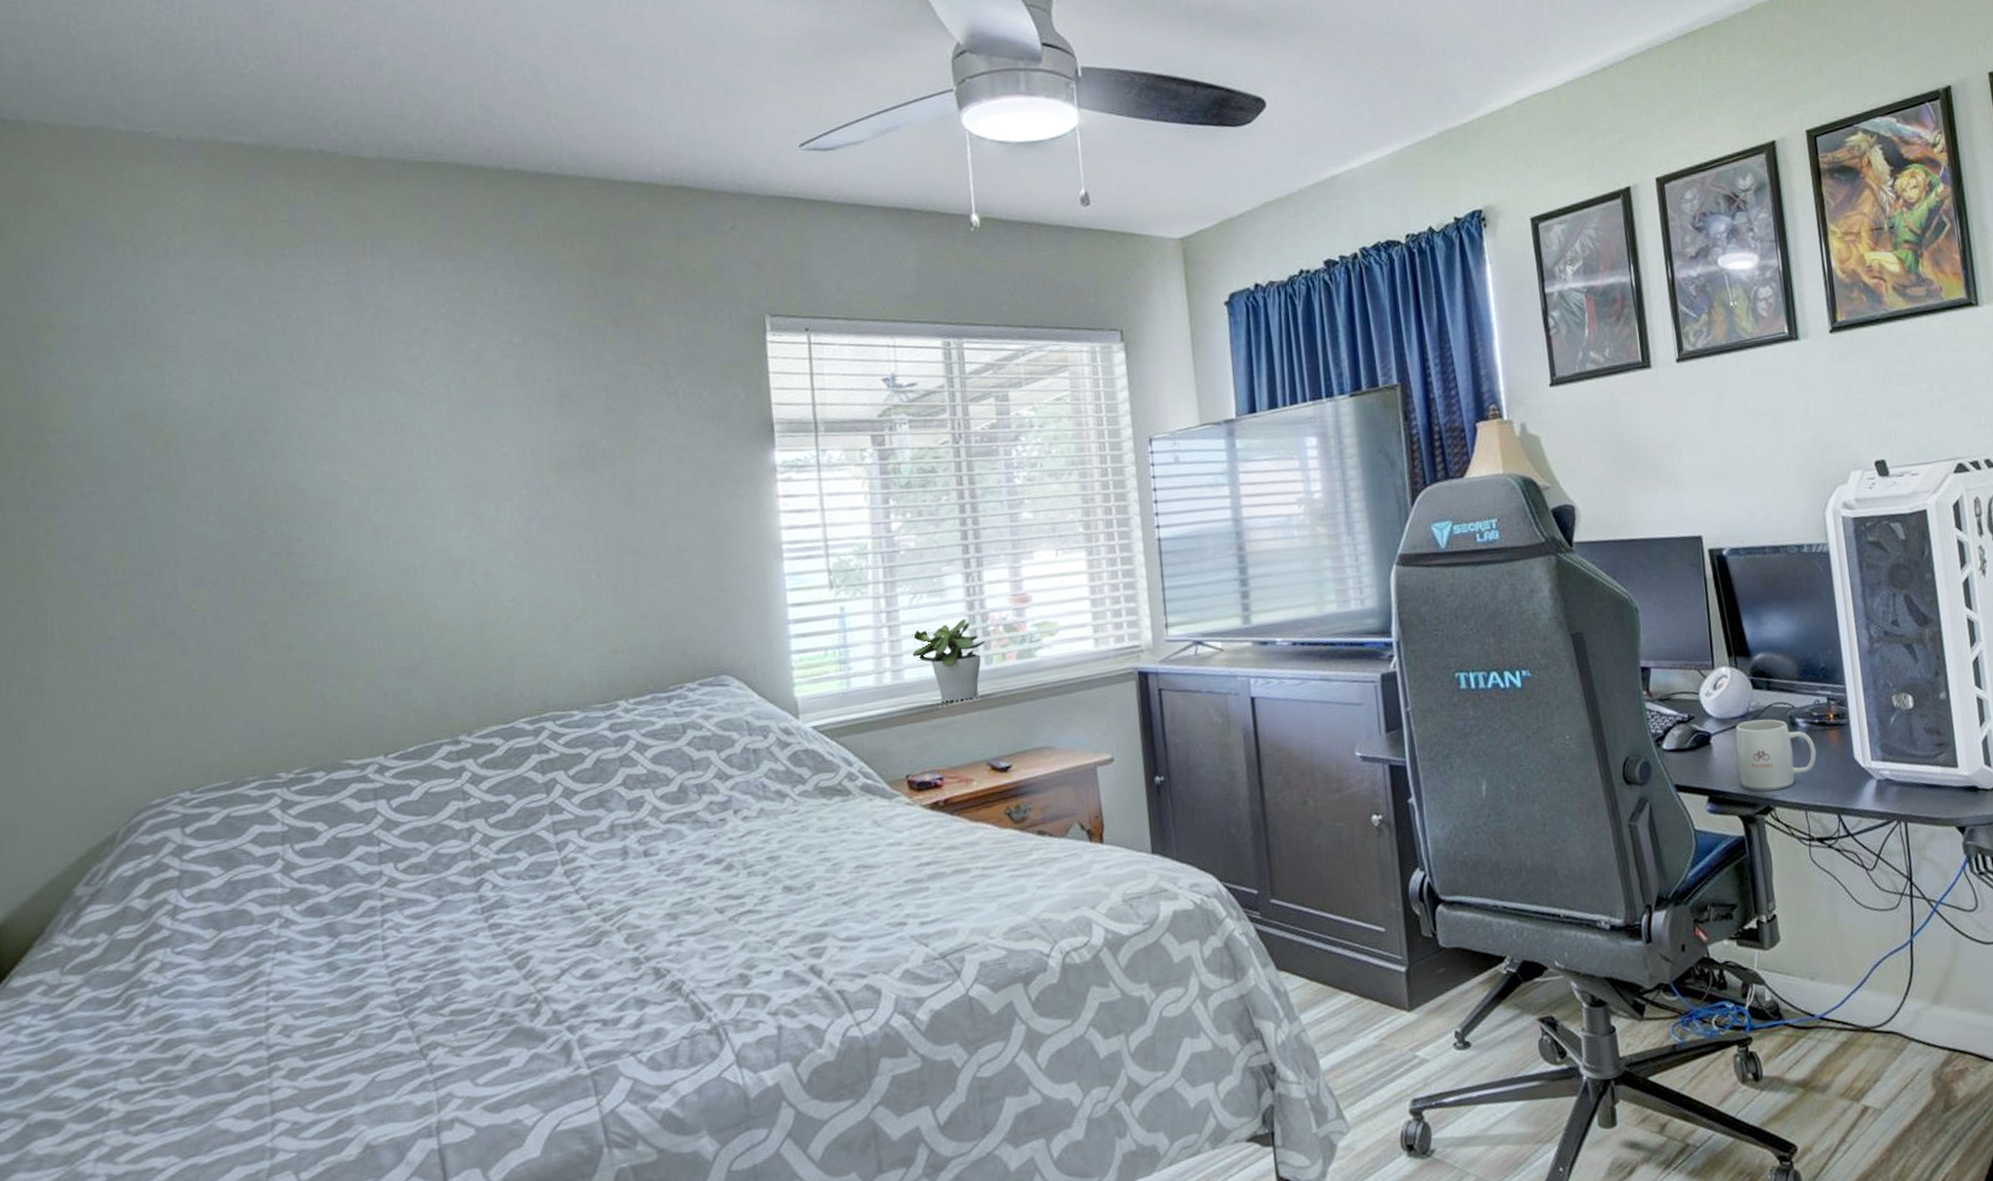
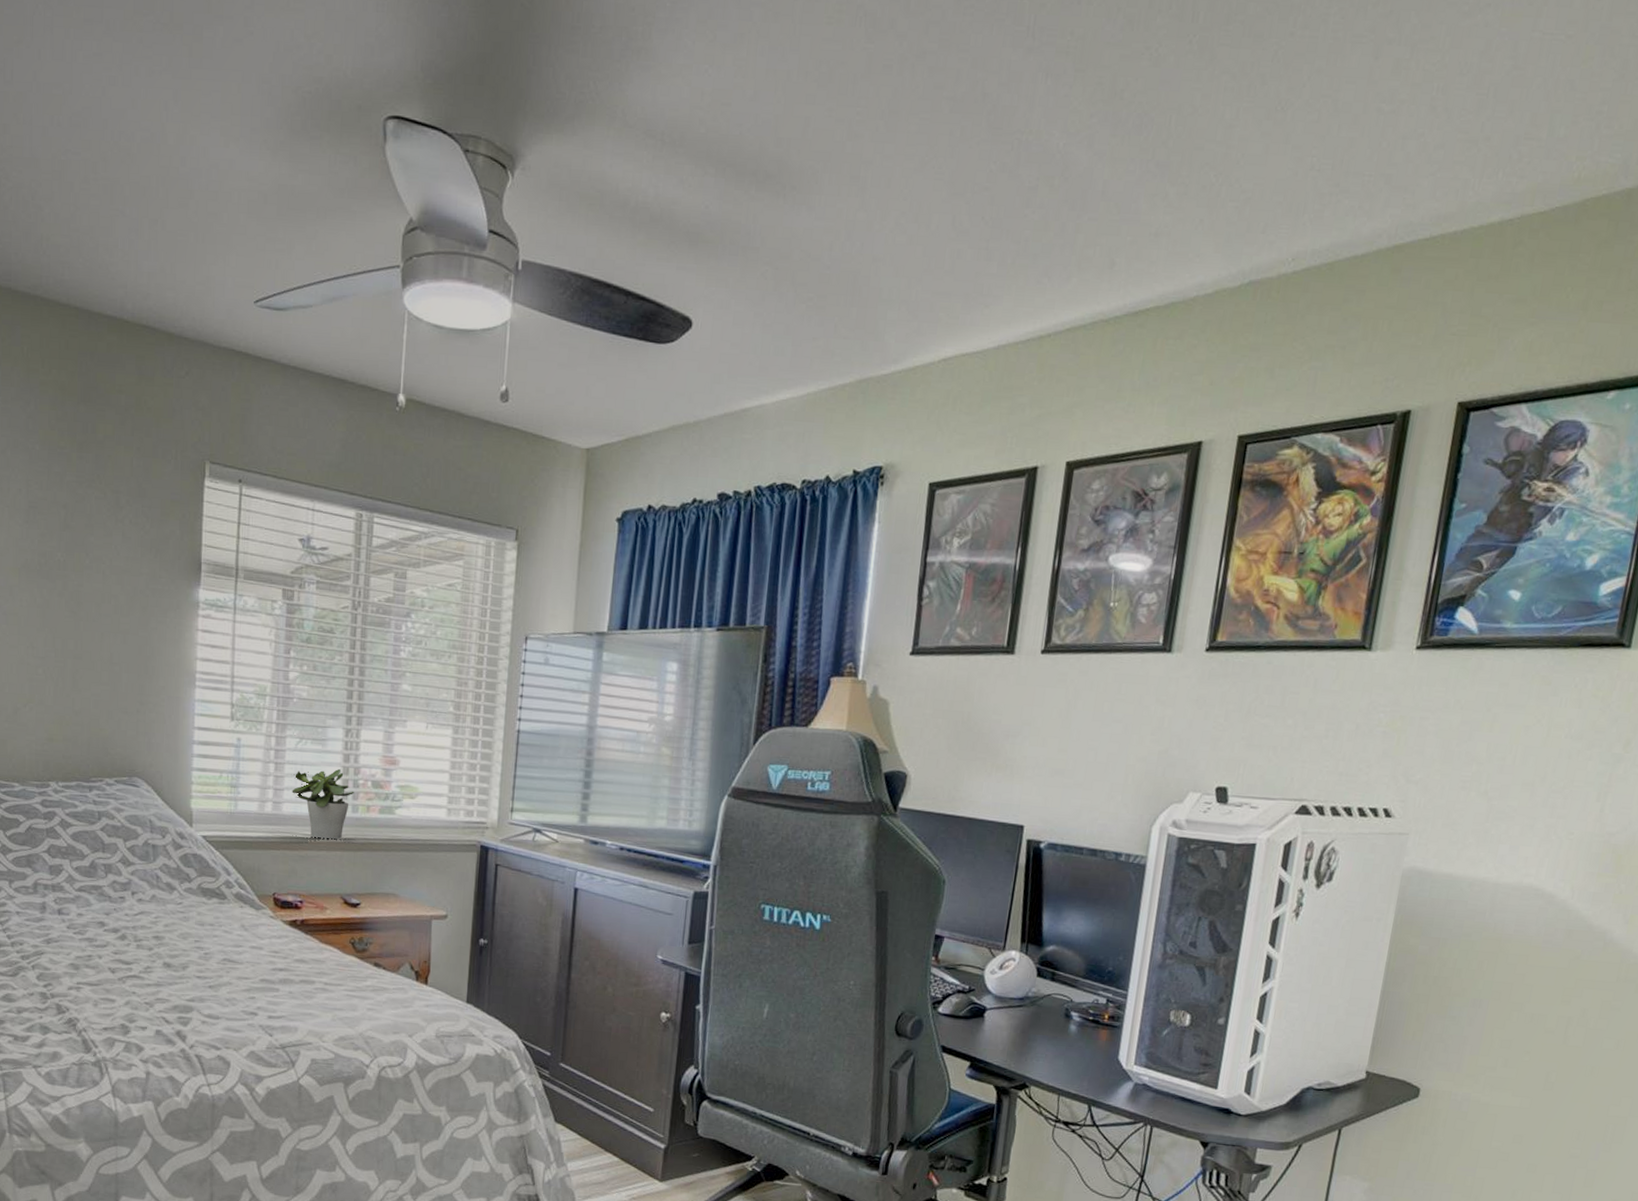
mug: present [1735,719,1817,793] -> none [1003,1004,1084,1073]

